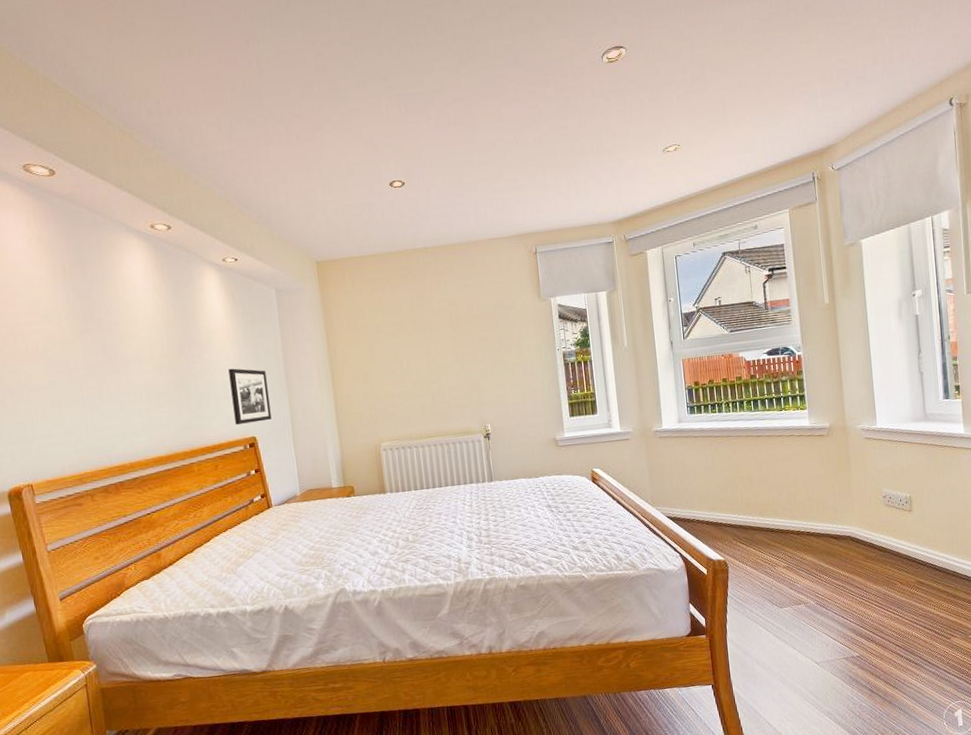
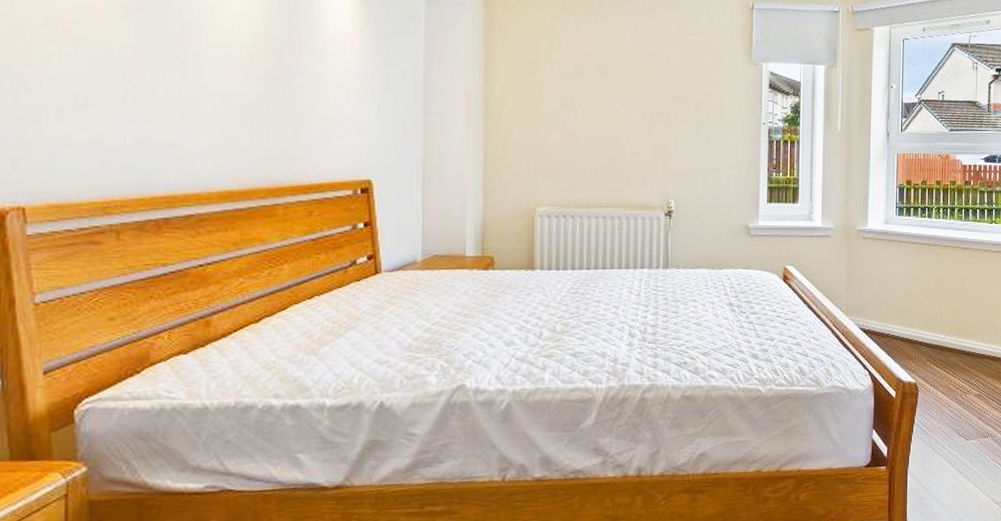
picture frame: present [228,368,272,425] -> none [346,89,397,162]

